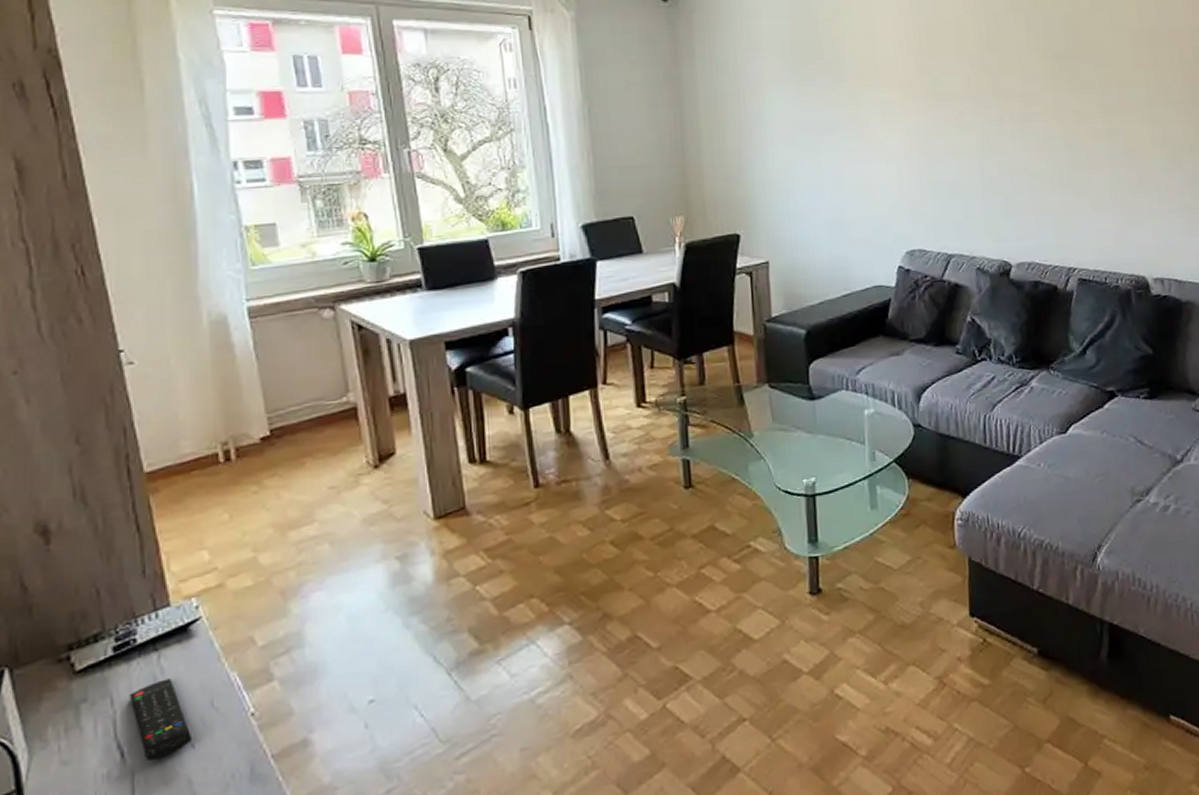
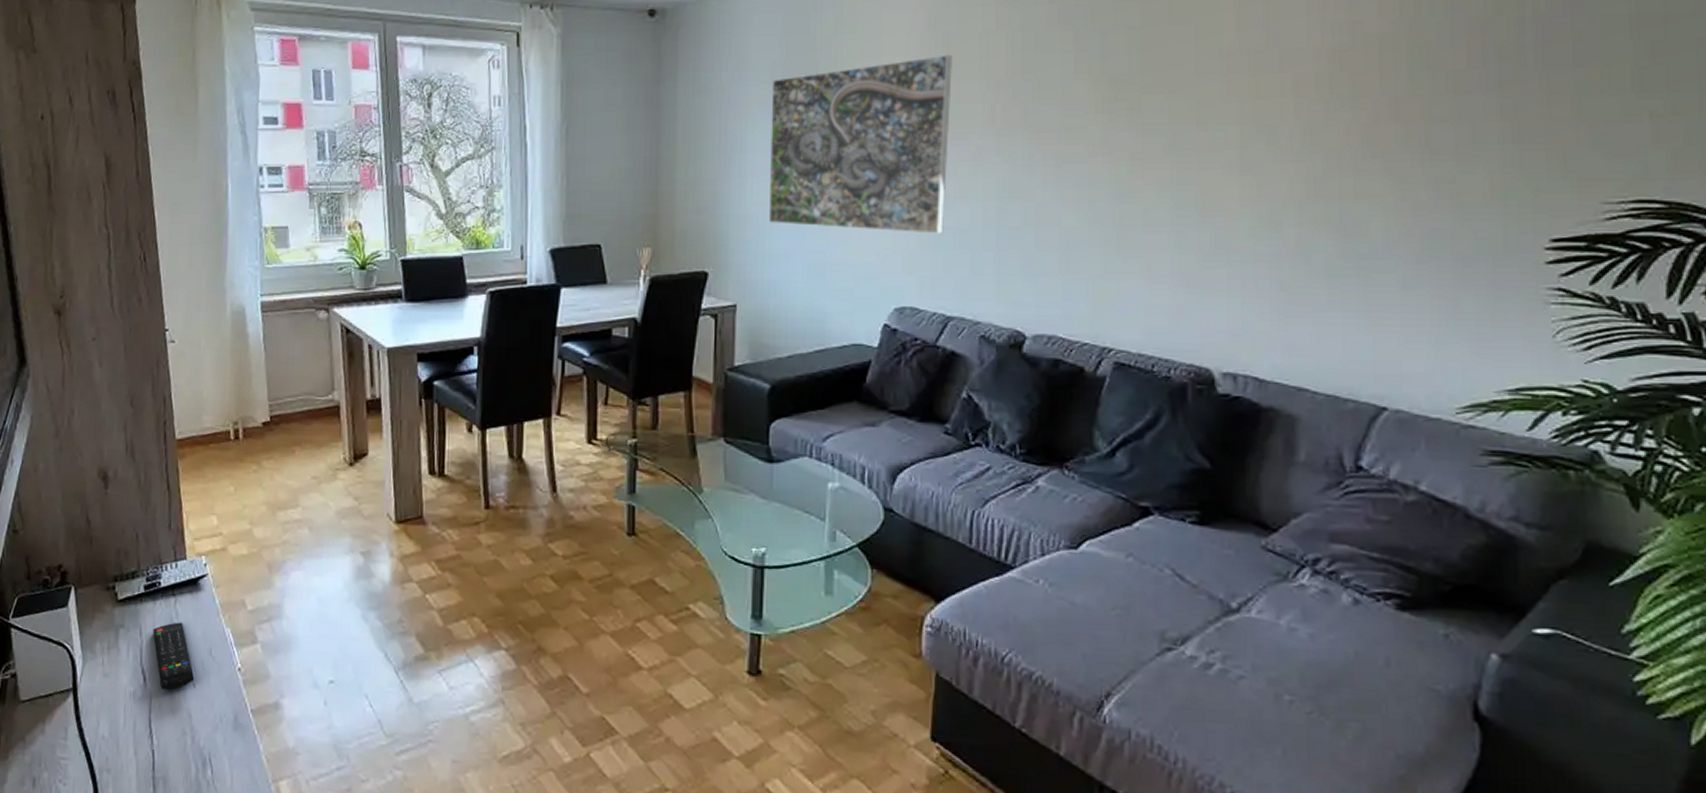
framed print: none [782,34,940,186] -> present [768,54,952,234]

